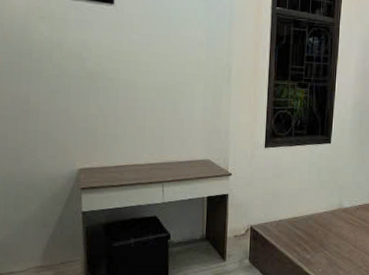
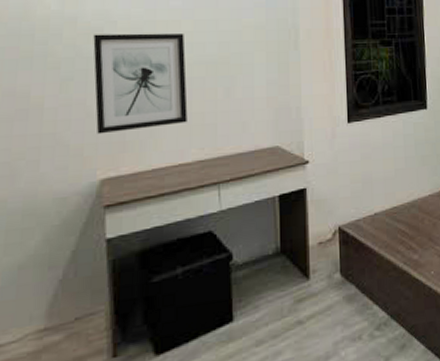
wall art: none [74,58,143,136] -> present [93,33,188,135]

